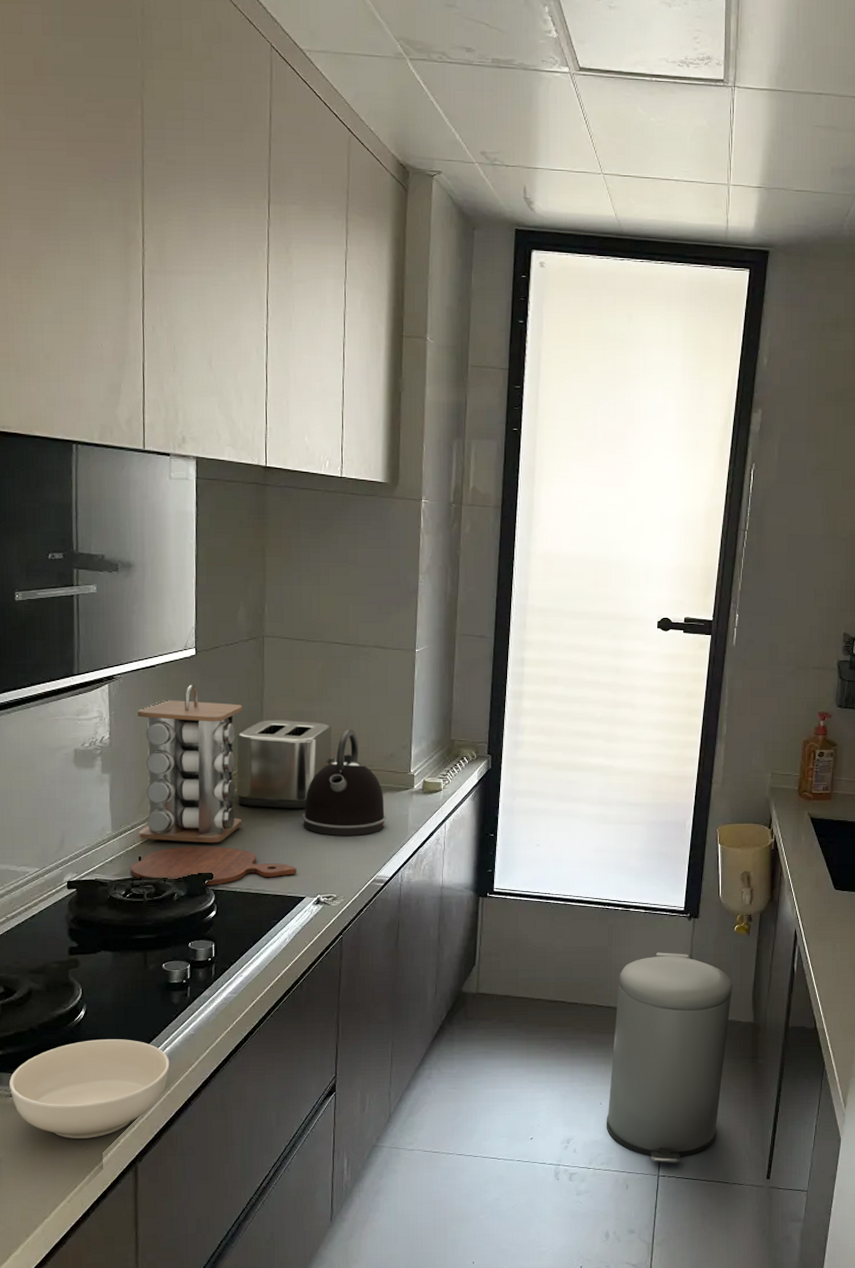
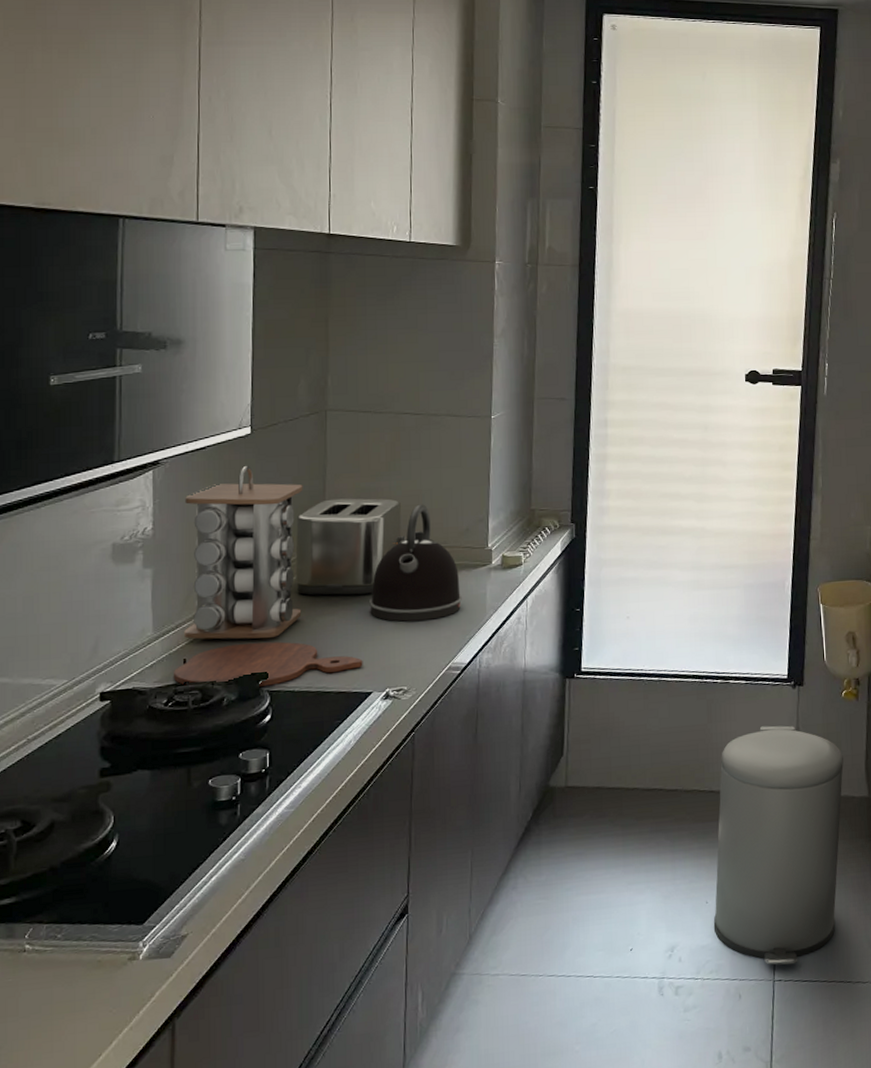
bowl: present [9,1039,170,1139] -> none [24,871,215,997]

